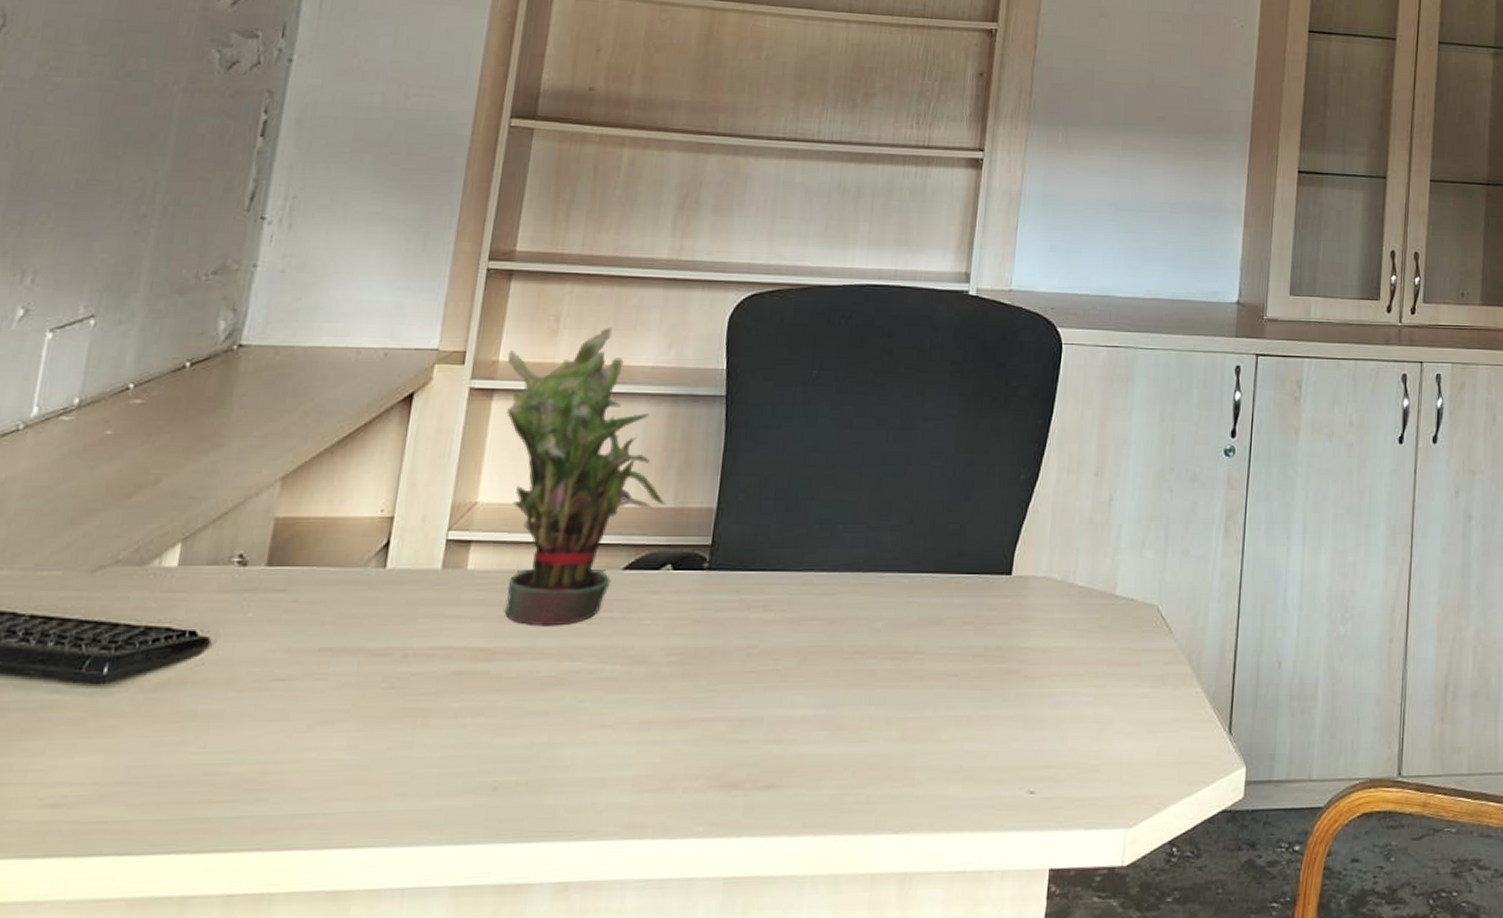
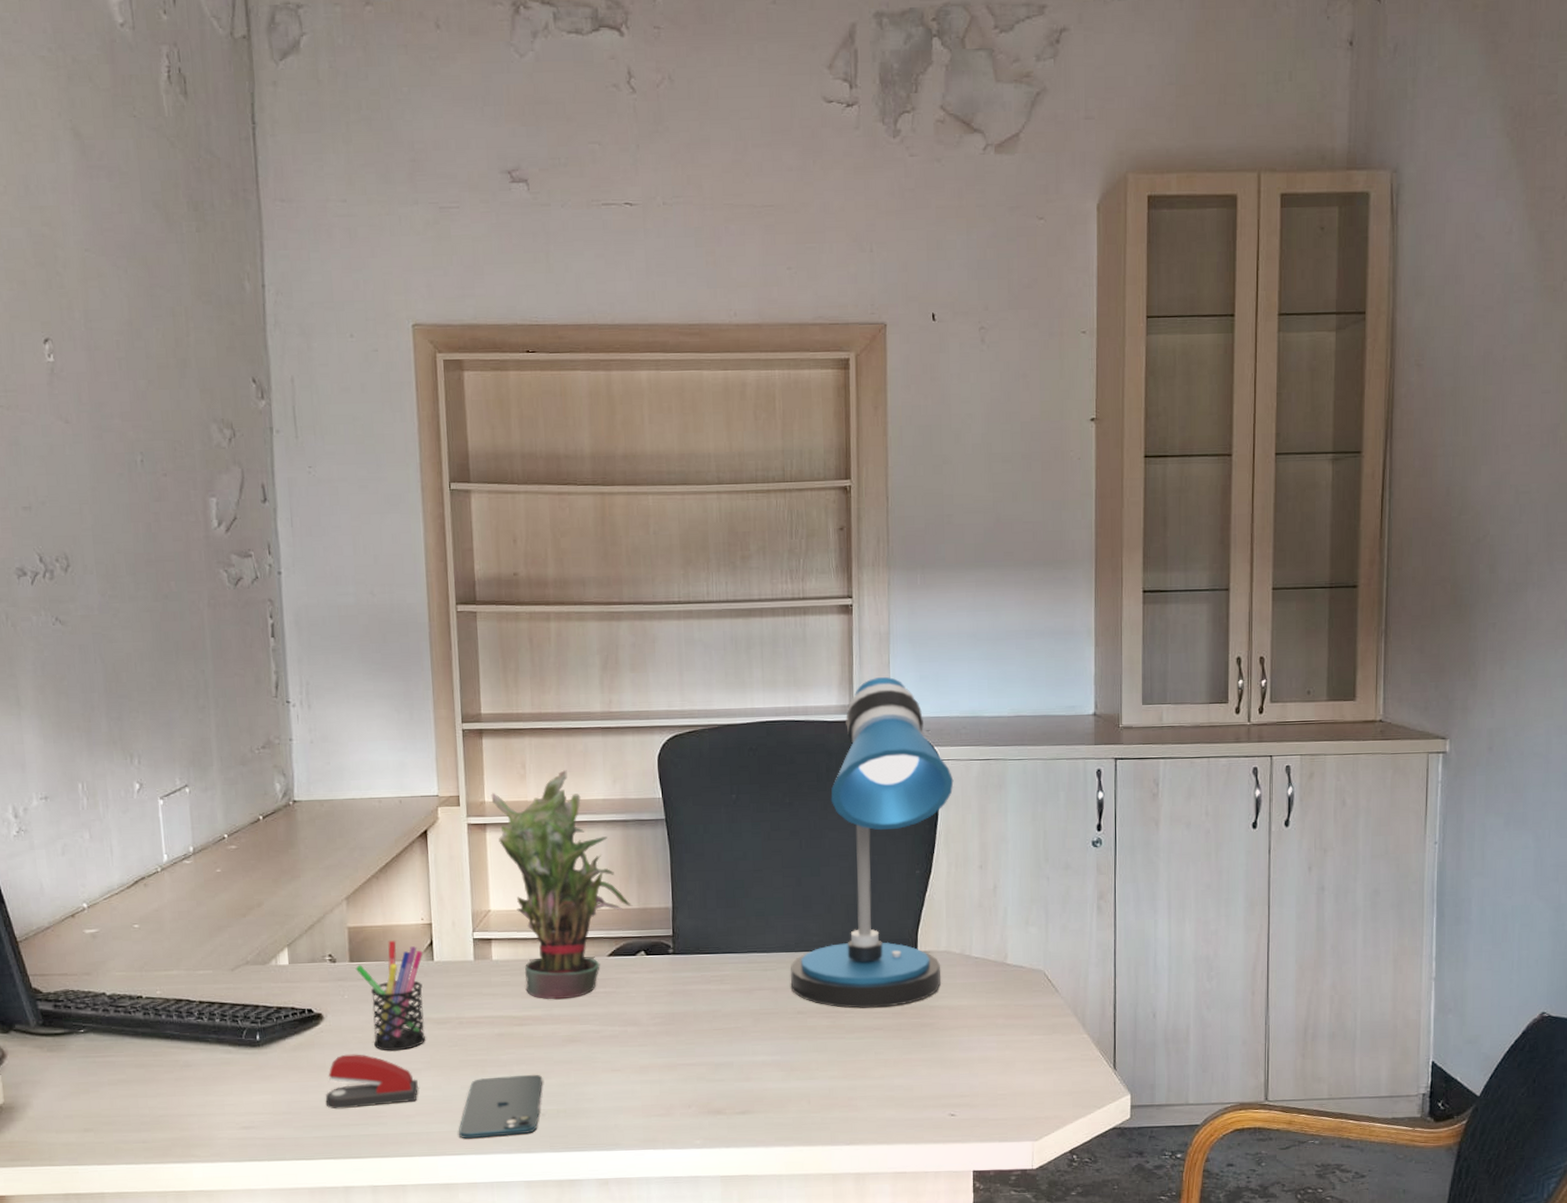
stapler: none [183,697,327,779] -> present [325,1054,418,1109]
pen holder: none [272,538,373,694] -> present [355,940,426,1051]
smartphone: none [370,730,505,824] -> present [459,1074,543,1139]
desk lamp: none [852,243,1076,648] -> present [791,677,954,1008]

